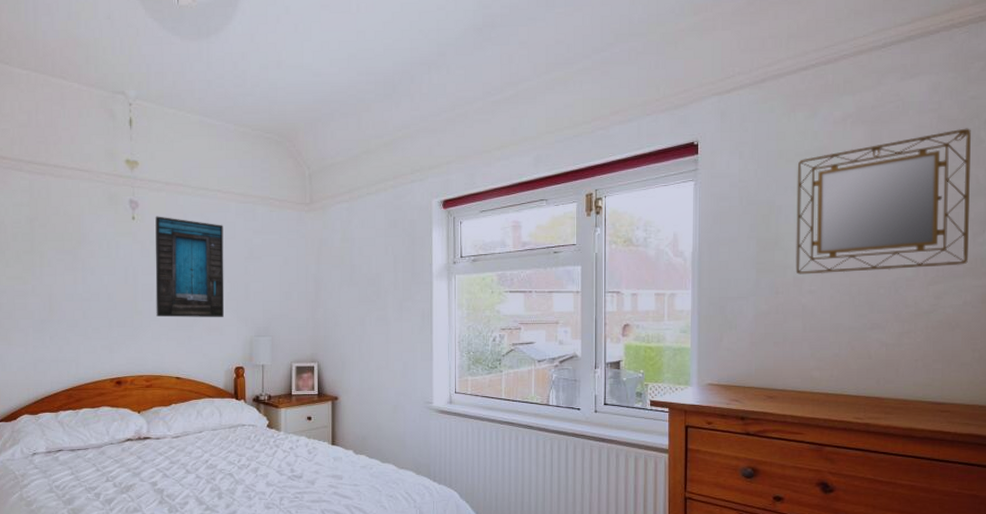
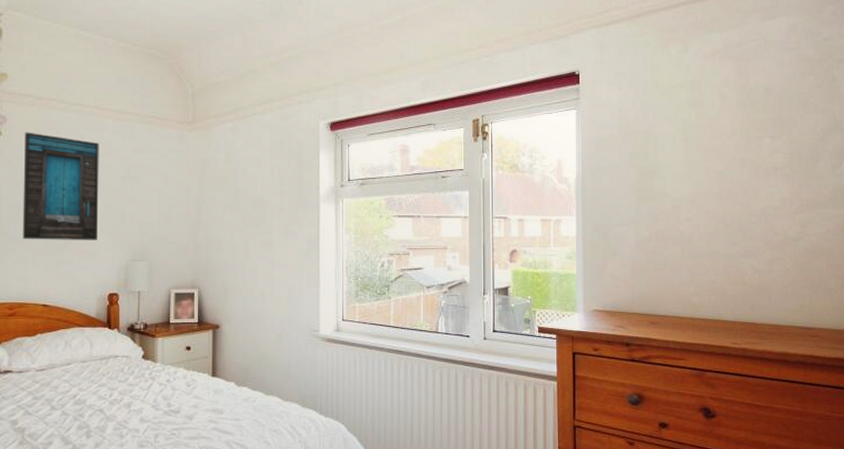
home mirror: present [795,128,971,275] -> none [672,67,829,202]

